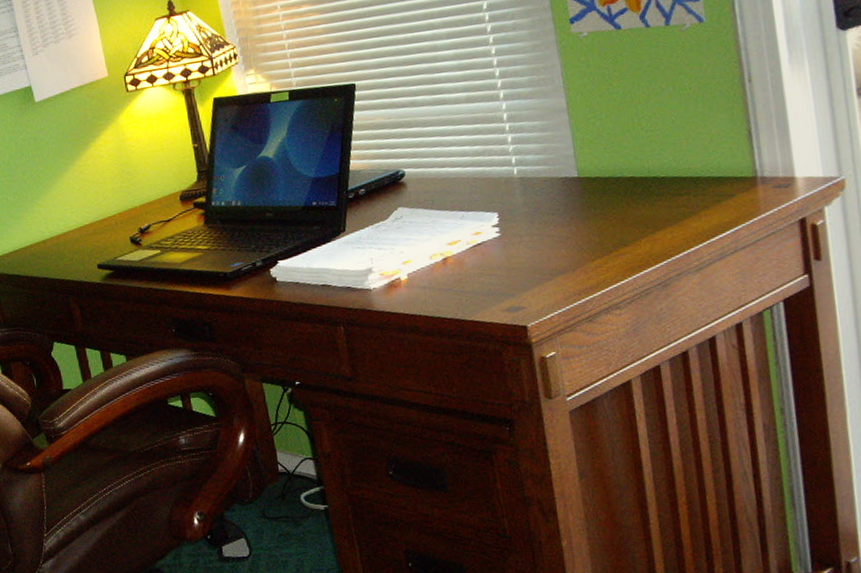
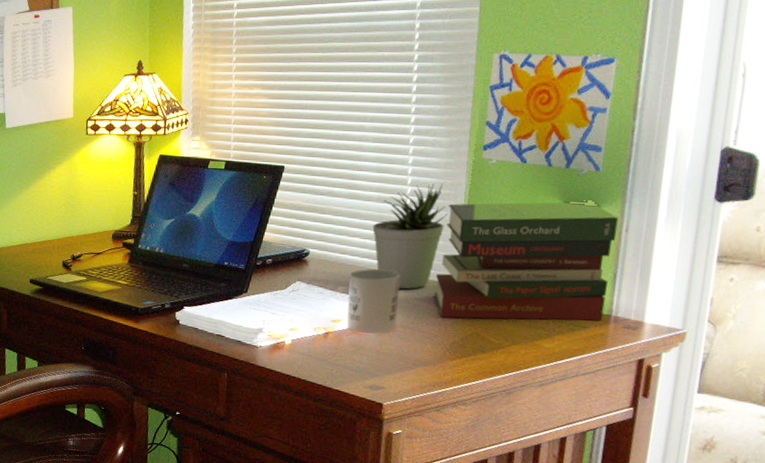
mug: none [455,175,521,252] -> present [346,268,401,335]
potted plant: none [468,69,549,194] -> present [372,183,448,290]
books: none [547,57,748,216] -> present [434,201,619,321]

